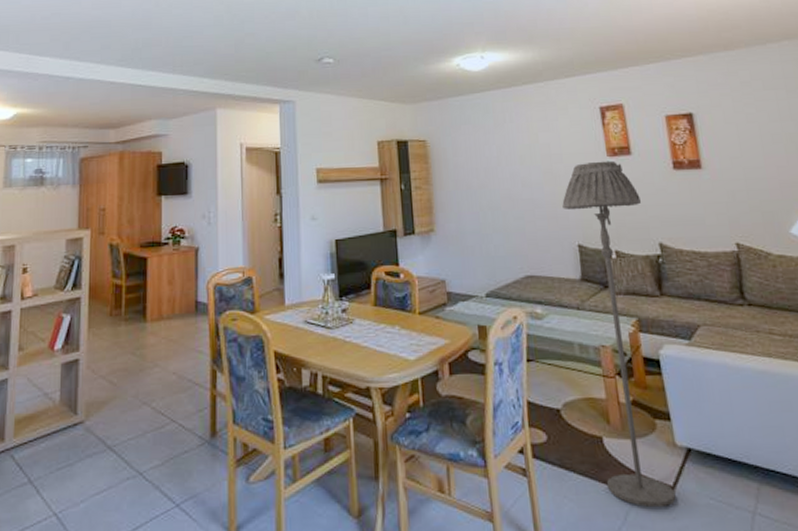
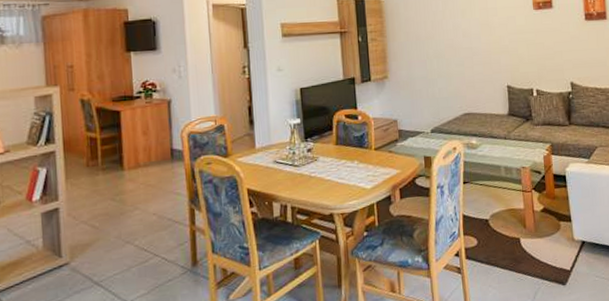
floor lamp: present [562,160,676,508] -> none [495,13,572,288]

